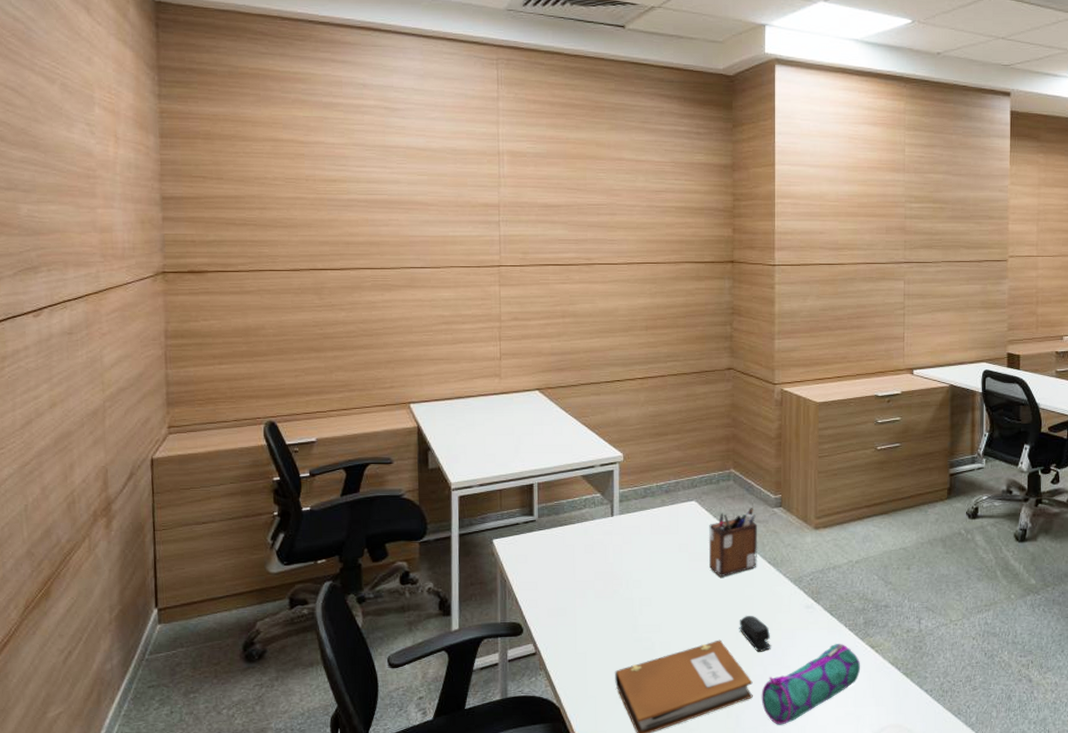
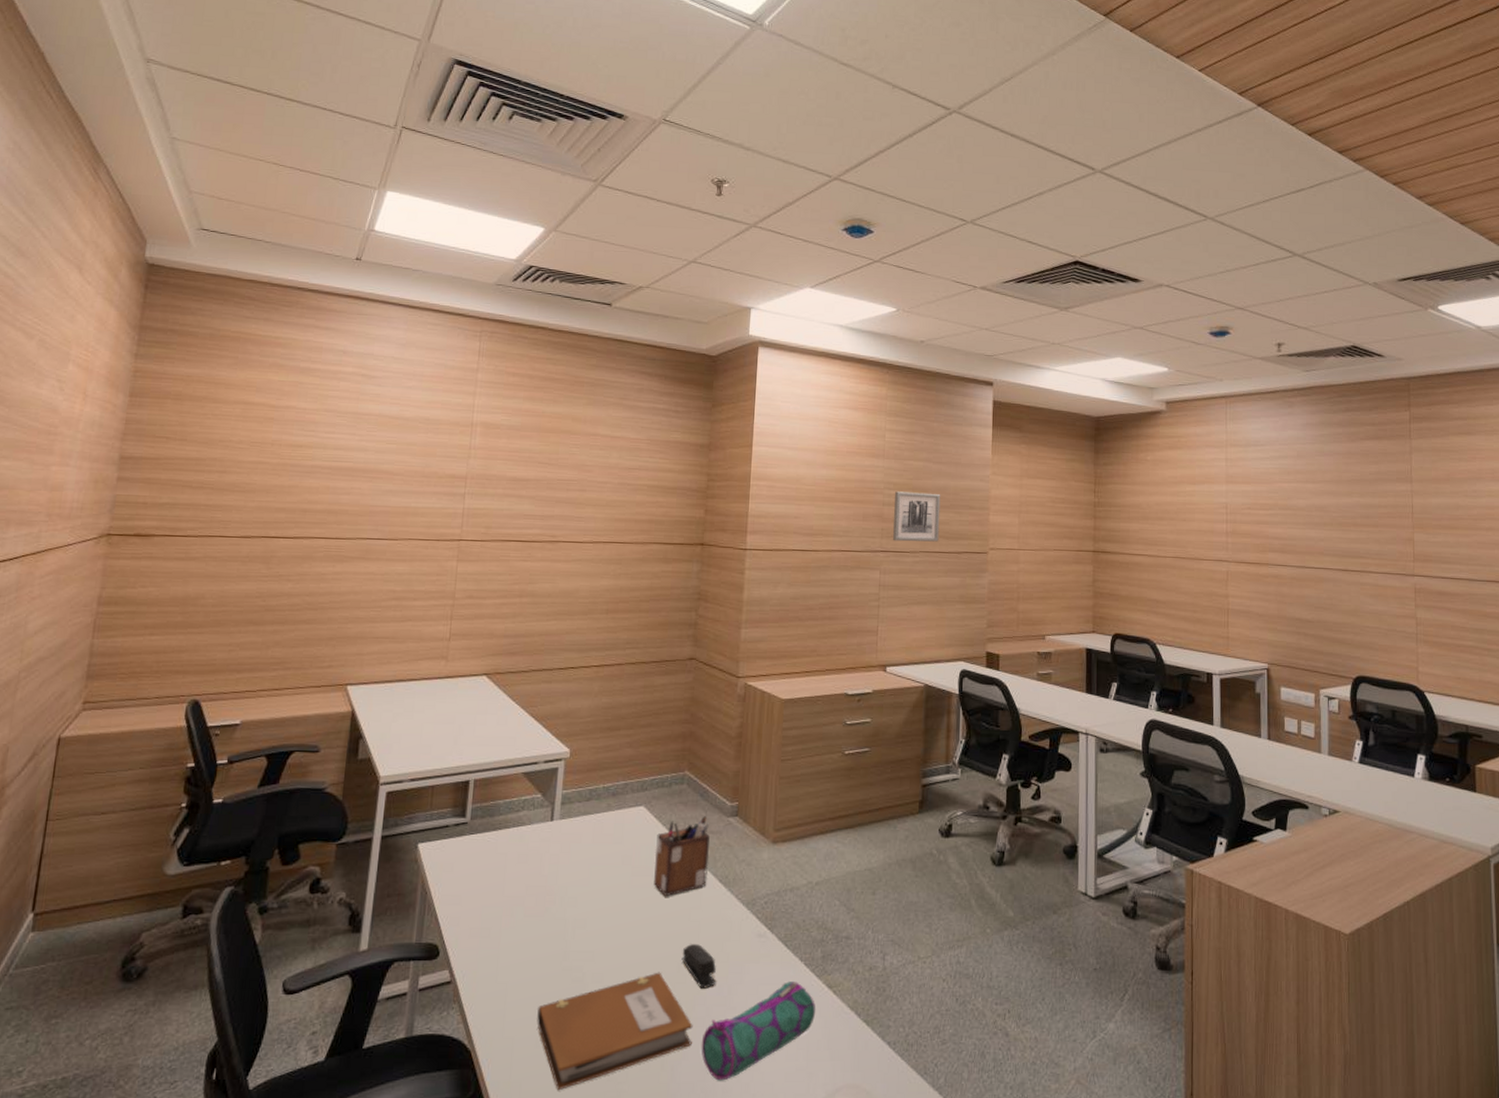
wall art: none [916,204,961,253] -> present [893,491,941,542]

